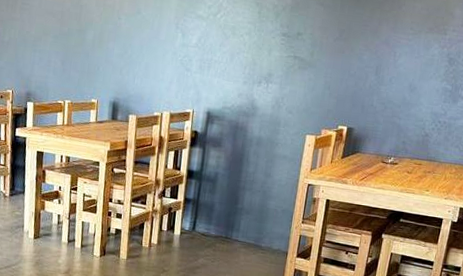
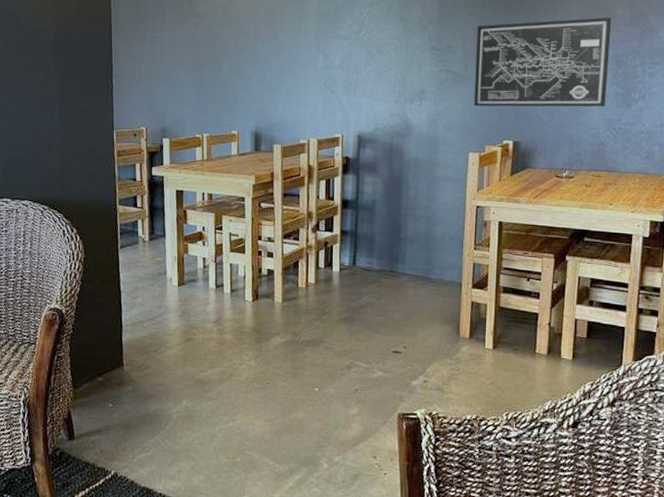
wall art: none [315,15,450,102] -> present [474,17,611,107]

